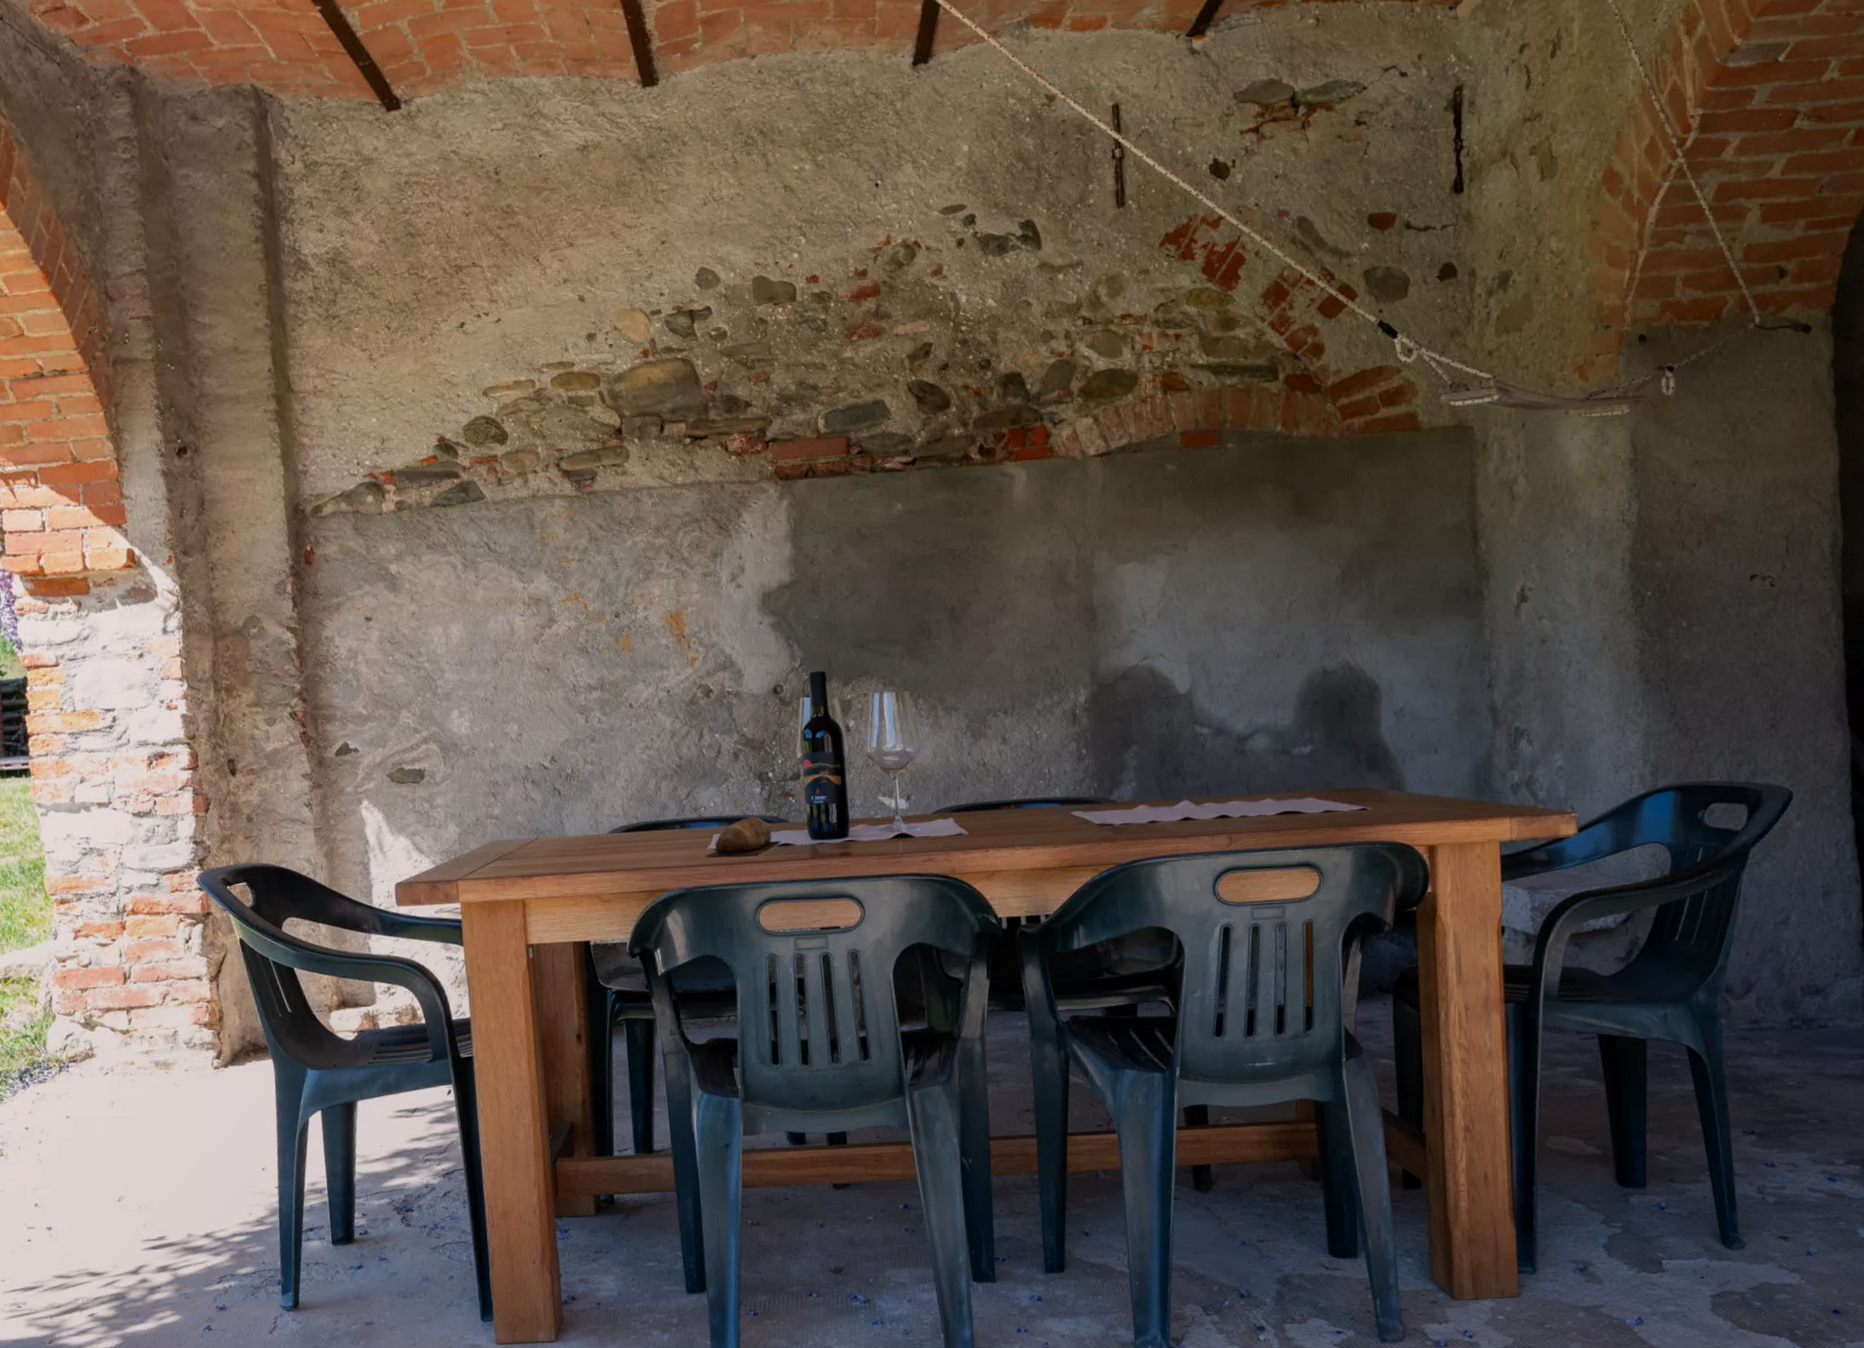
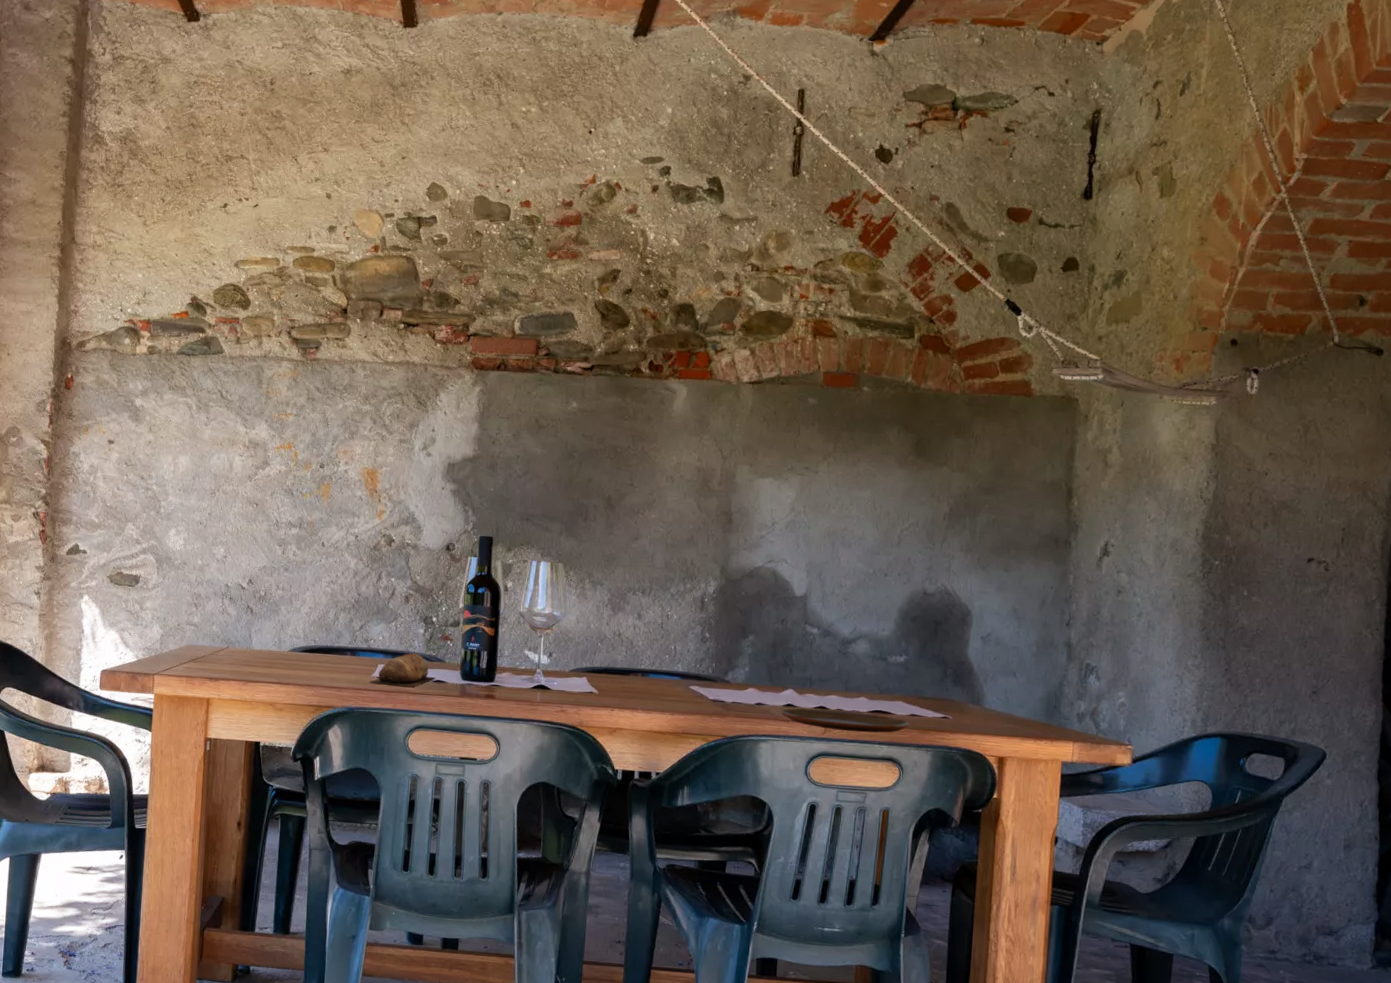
plate: none [1178,816,1326,840] -> present [781,708,911,733]

